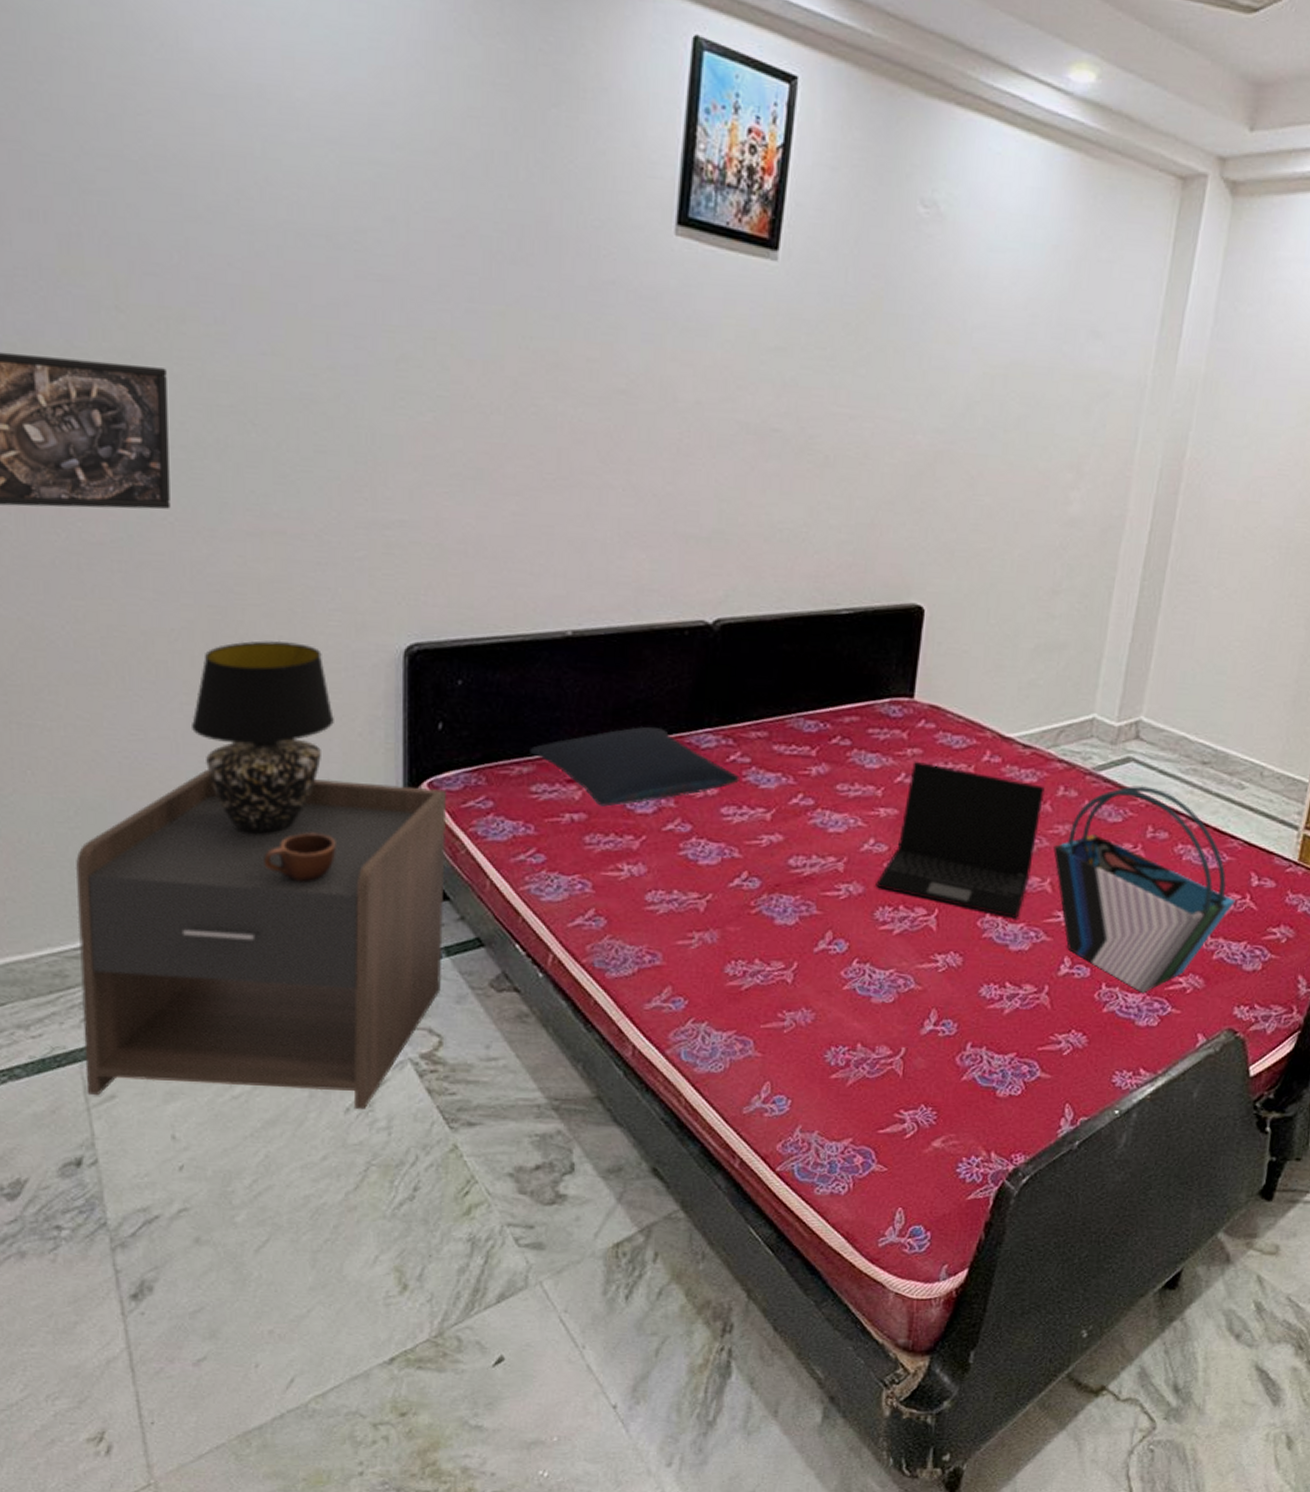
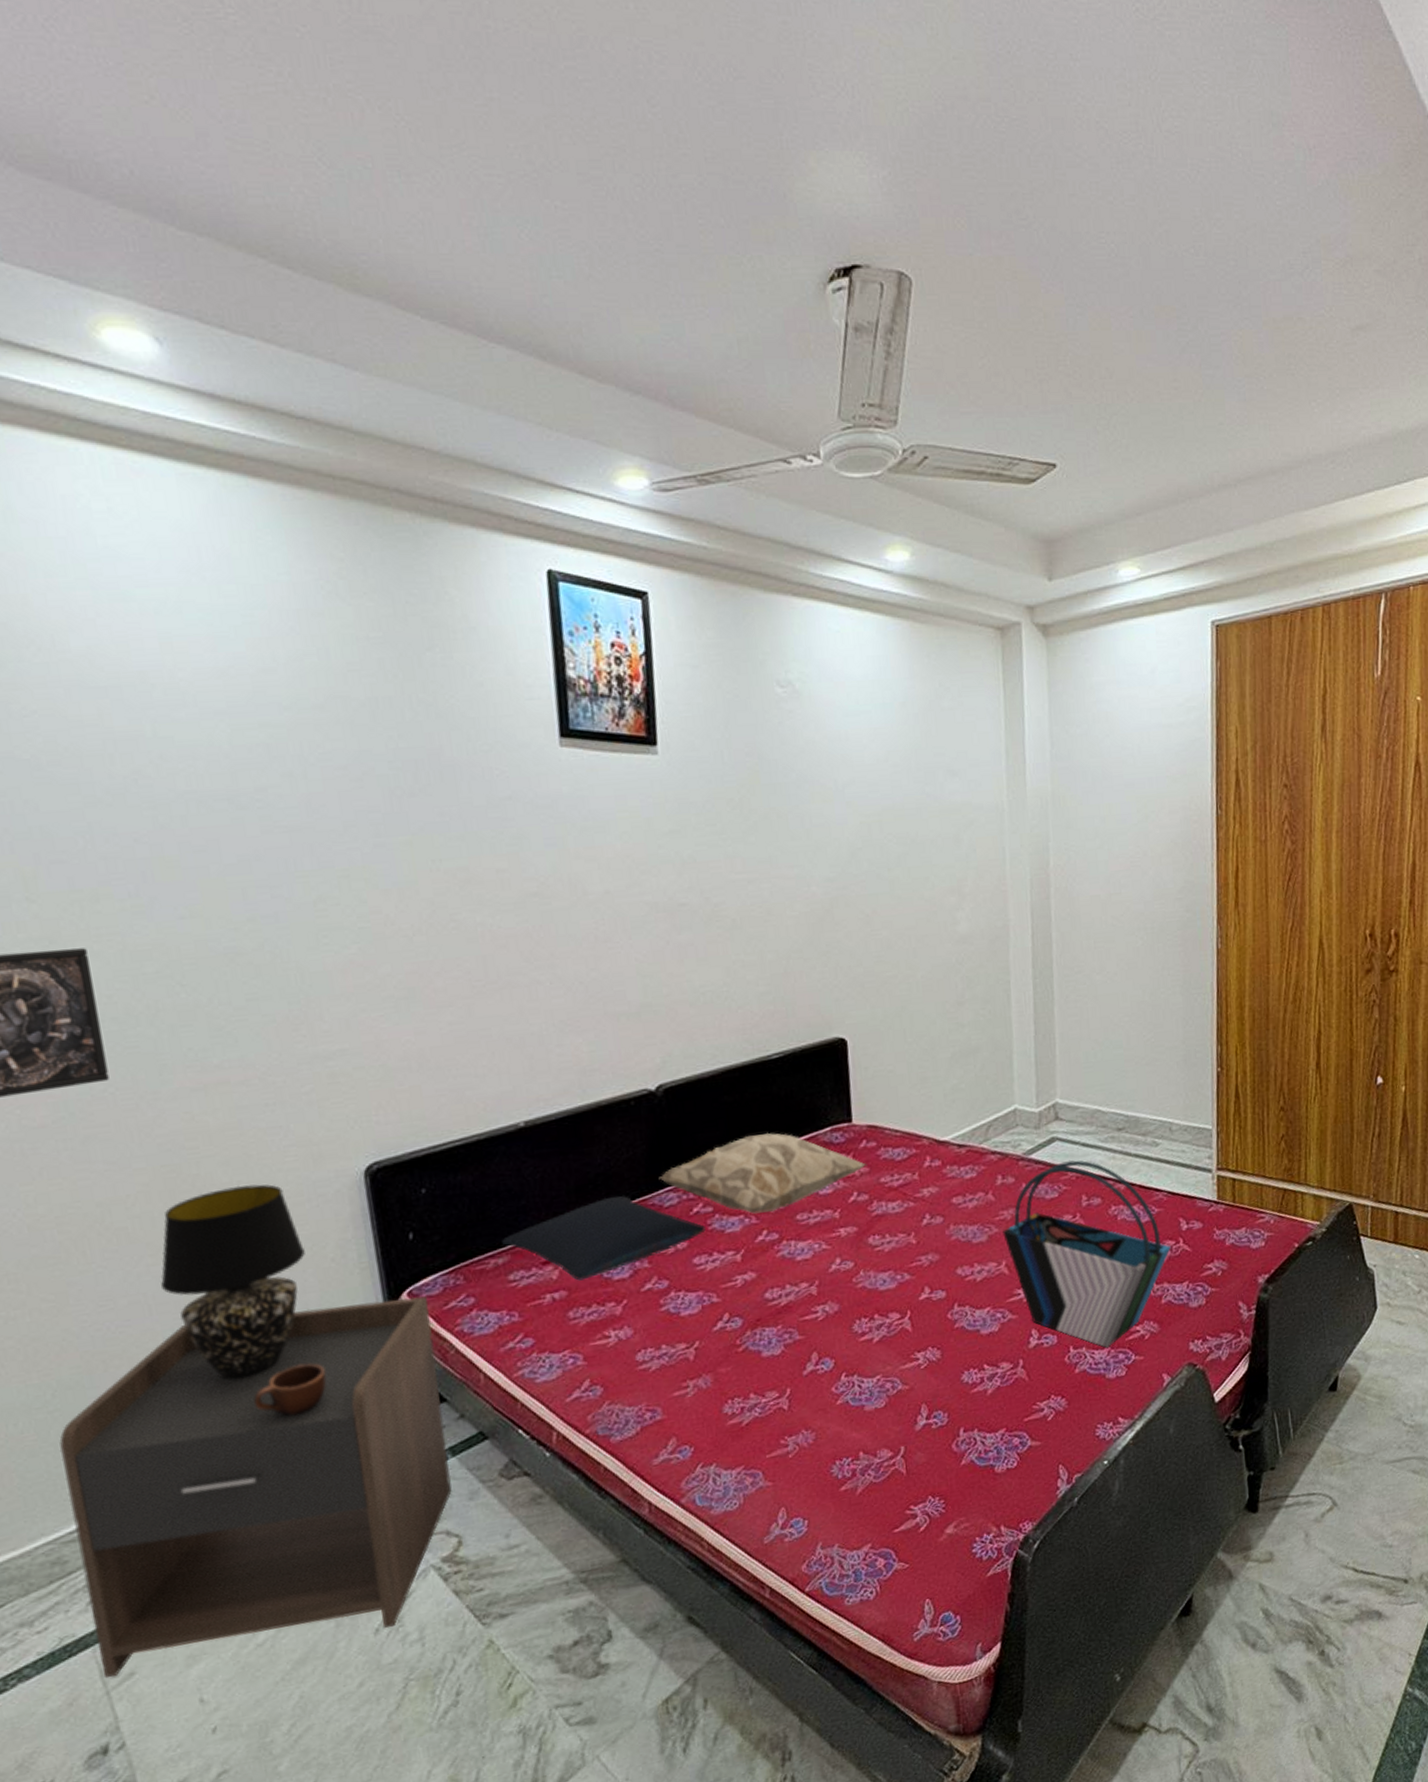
decorative pillow: none [700,691,922,776] -> present [658,1132,867,1214]
laptop: present [876,760,1045,918] -> none [849,1178,987,1305]

